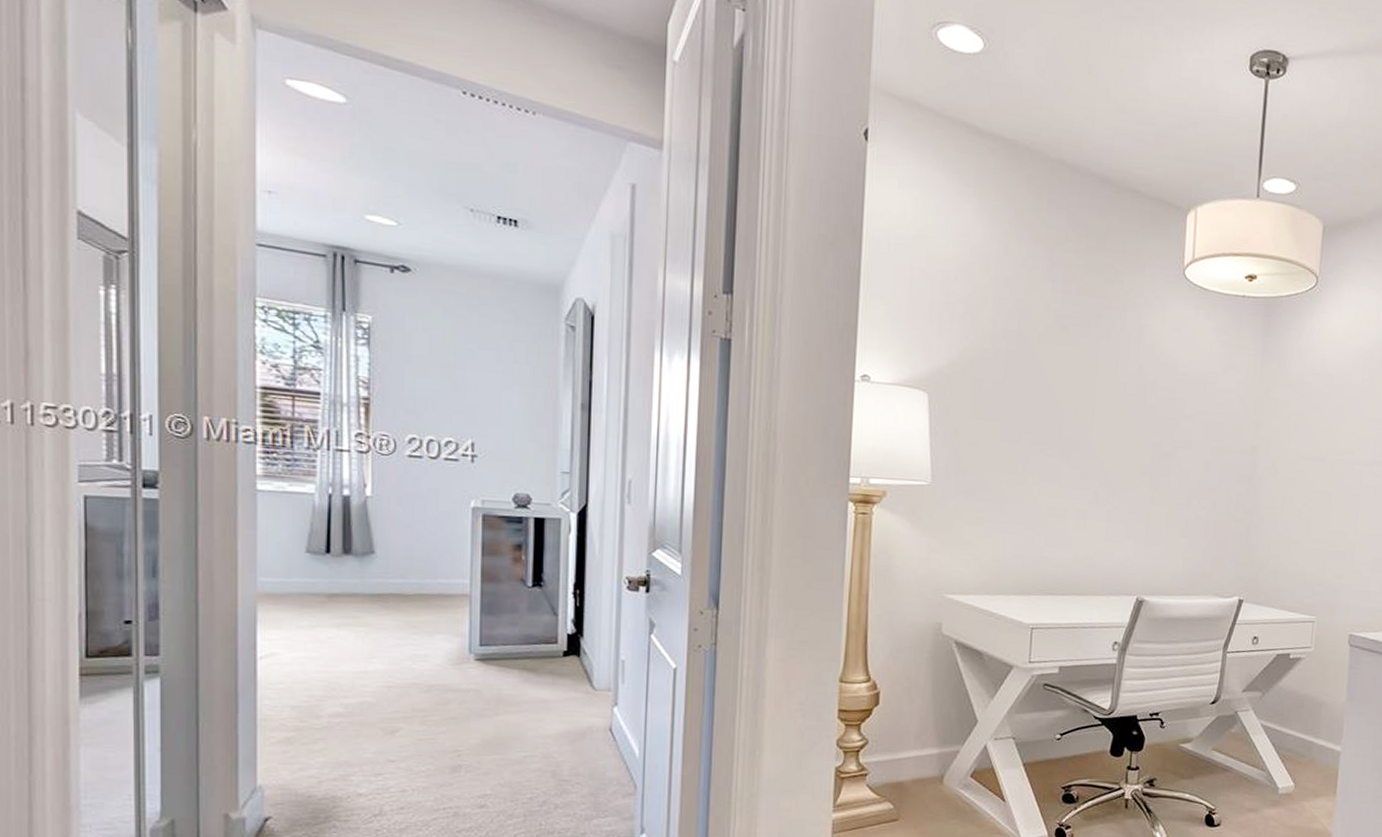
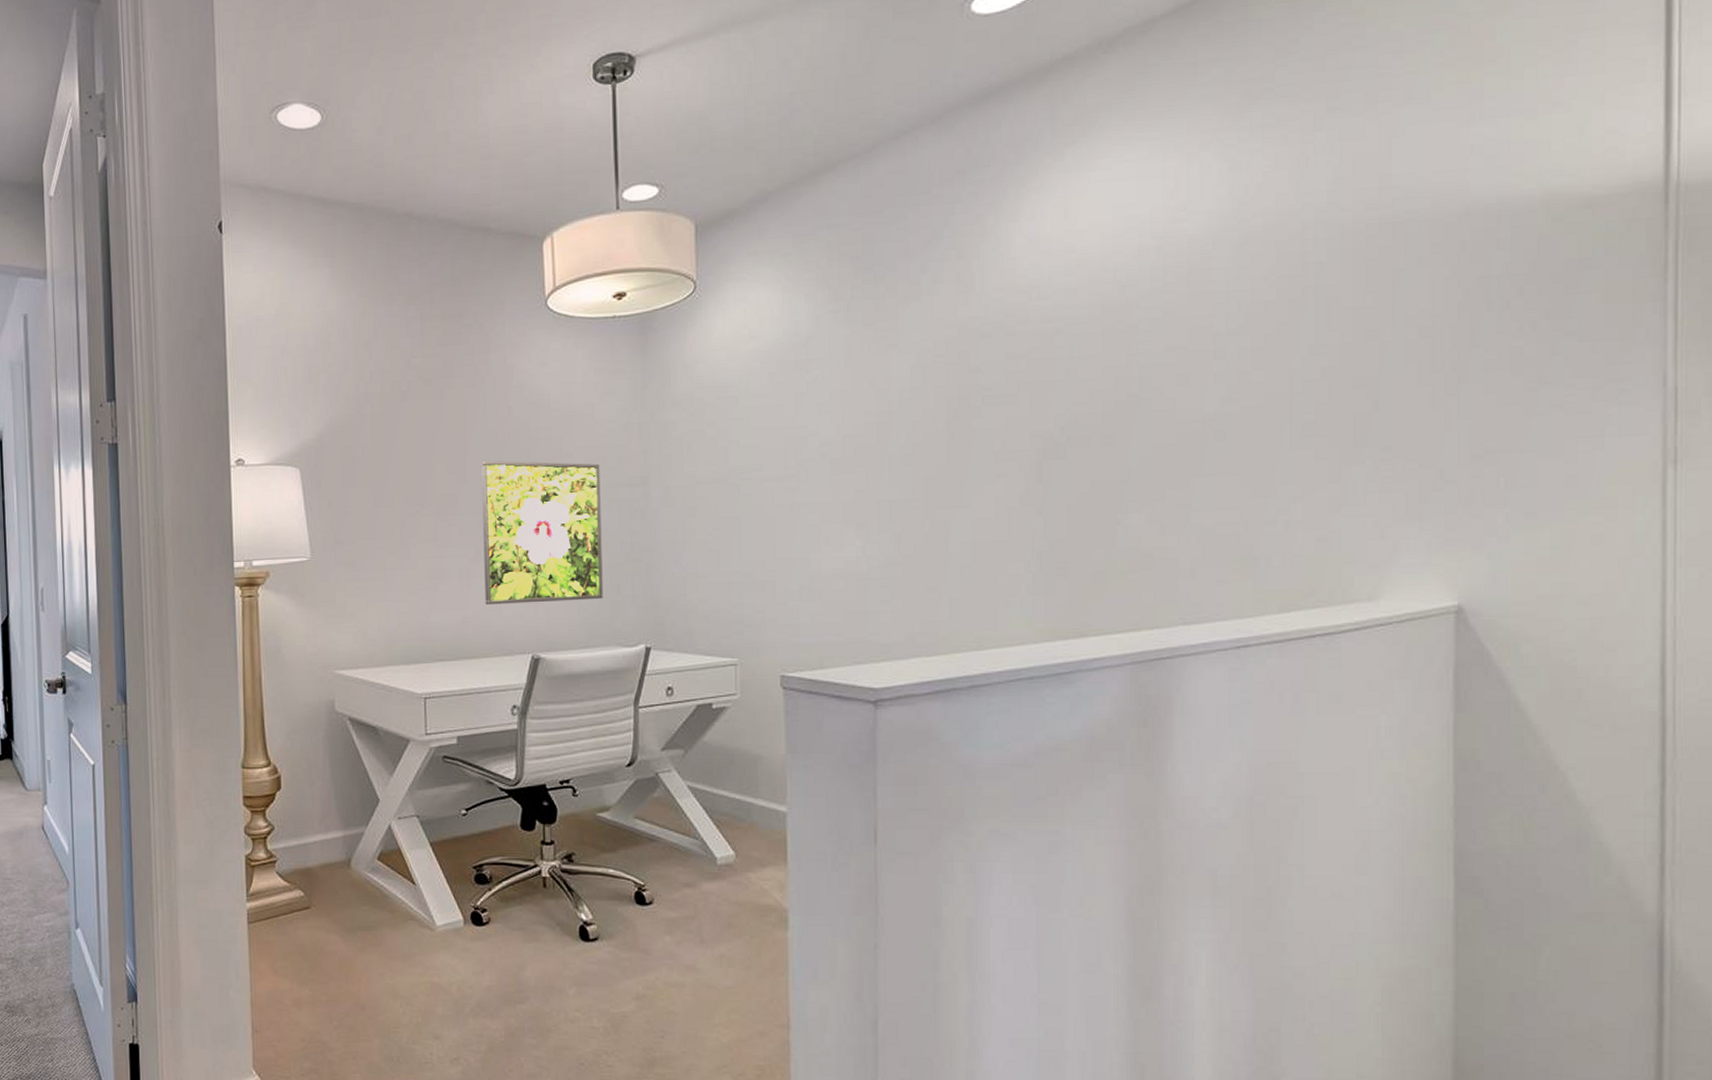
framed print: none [1098,412,1217,552] -> present [481,461,603,604]

